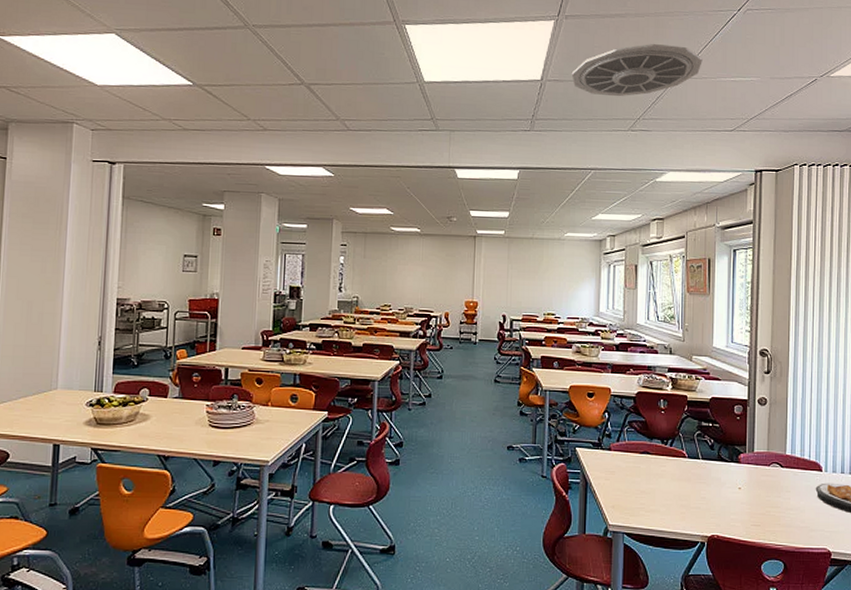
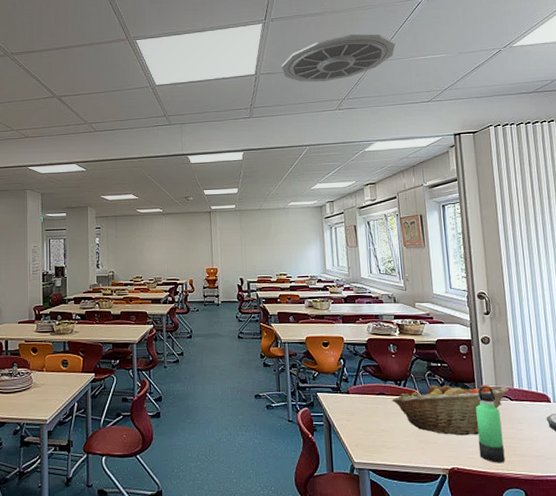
fruit basket: none [656,444,780,502] -> present [392,383,508,436]
thermos bottle: none [742,450,768,533] -> present [476,386,505,463]

